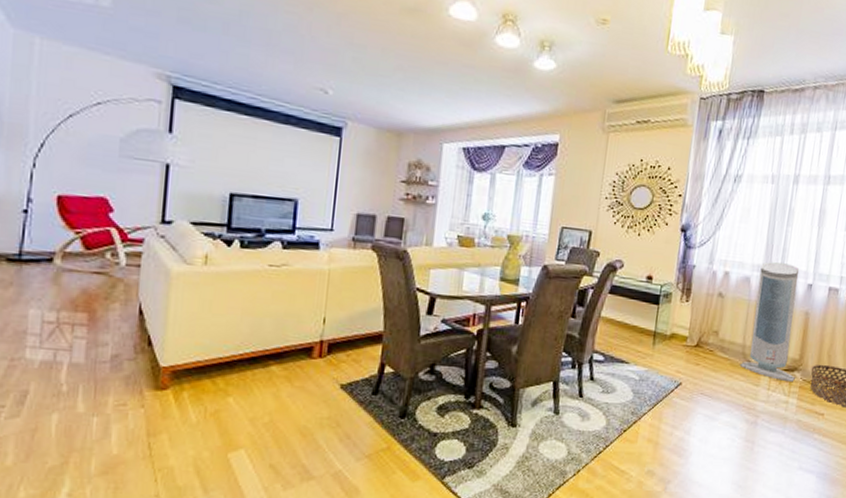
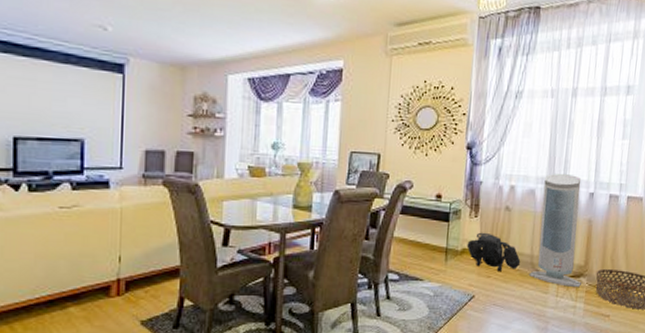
backpack: none [676,317,732,360] -> present [466,232,521,272]

